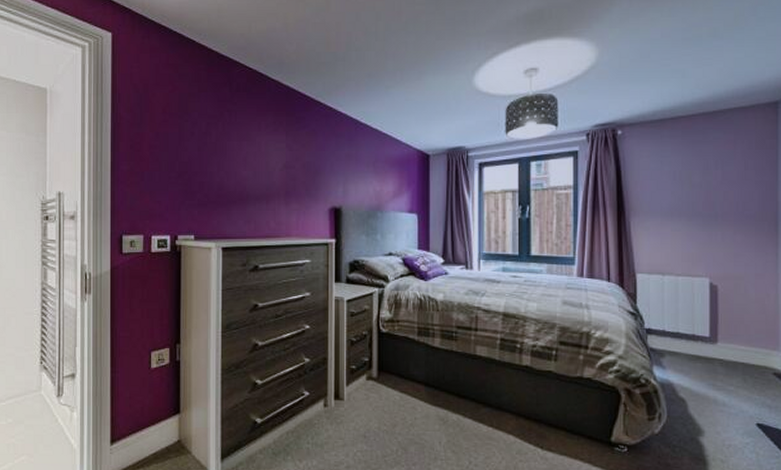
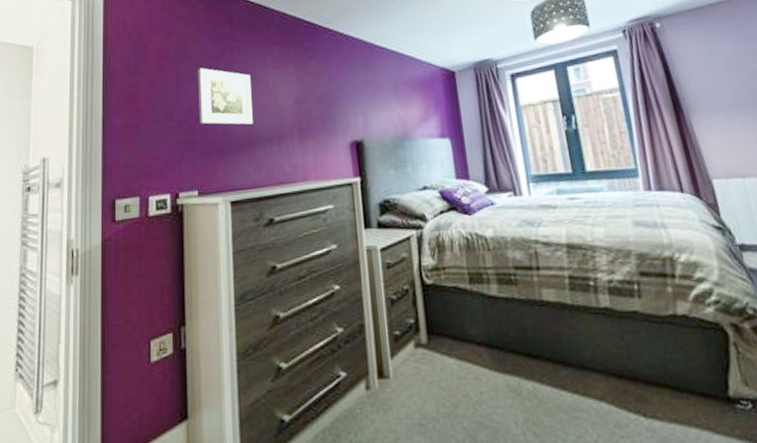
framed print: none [198,126,245,182] -> present [198,67,253,125]

